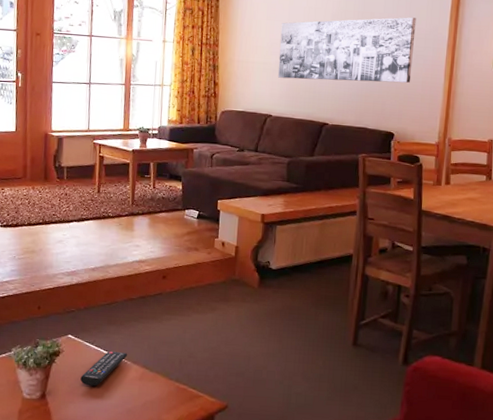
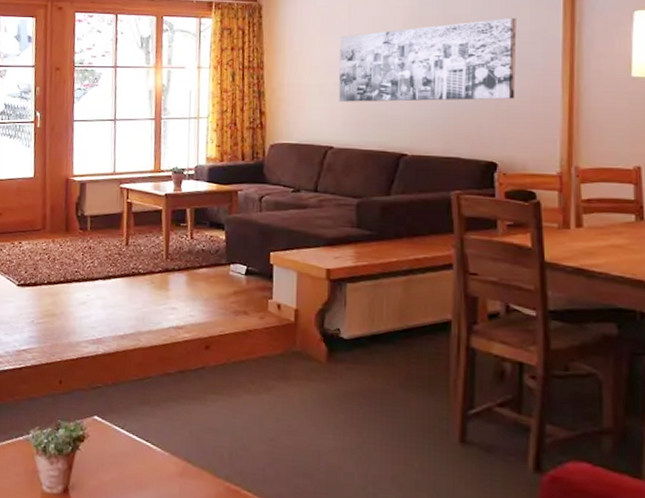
remote control: present [80,350,128,386] -> none [109,437,165,482]

